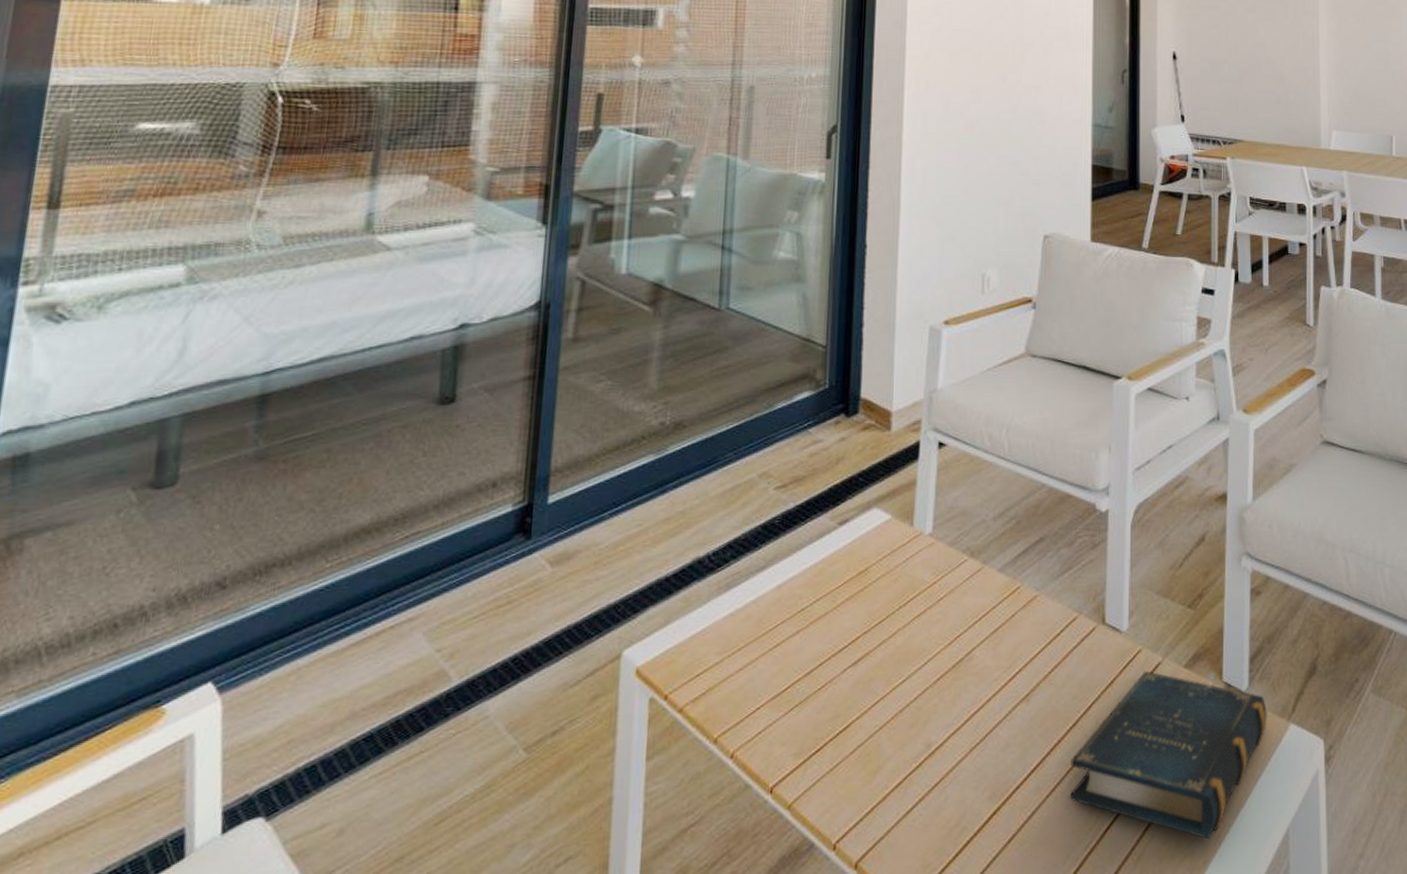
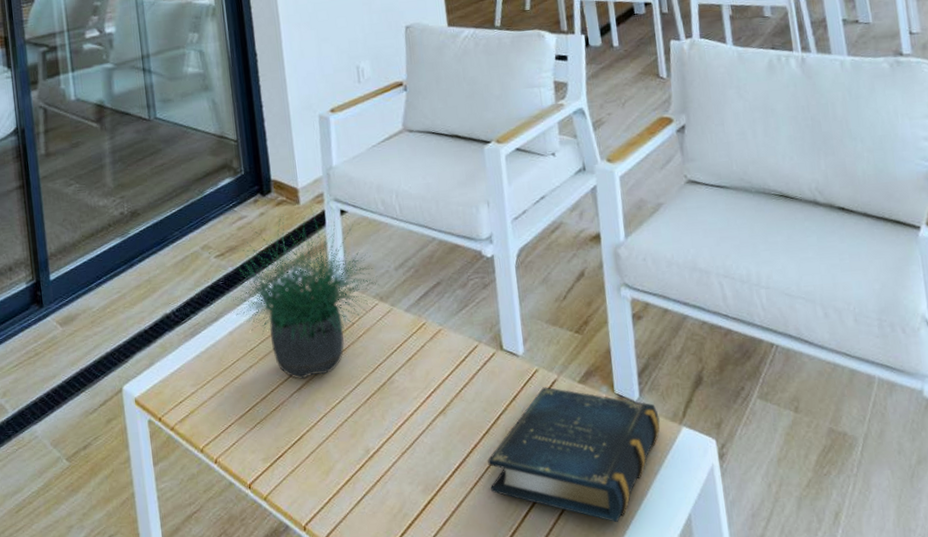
potted plant: none [780,435,973,650] -> present [226,206,380,379]

